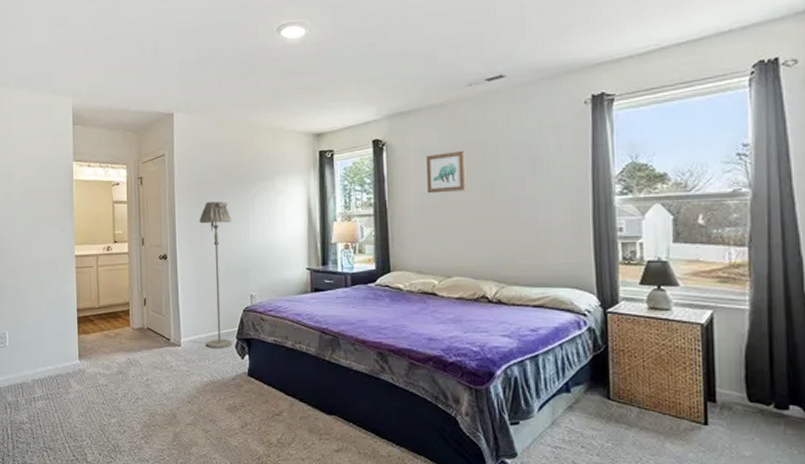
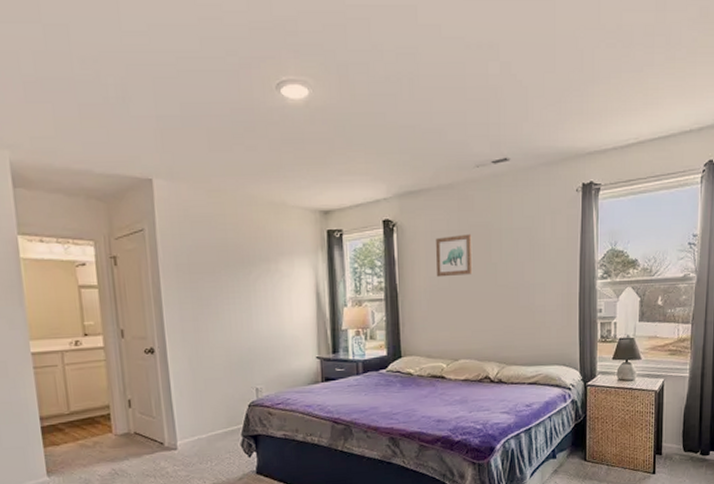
floor lamp: present [199,201,233,348] -> none [191,285,238,449]

